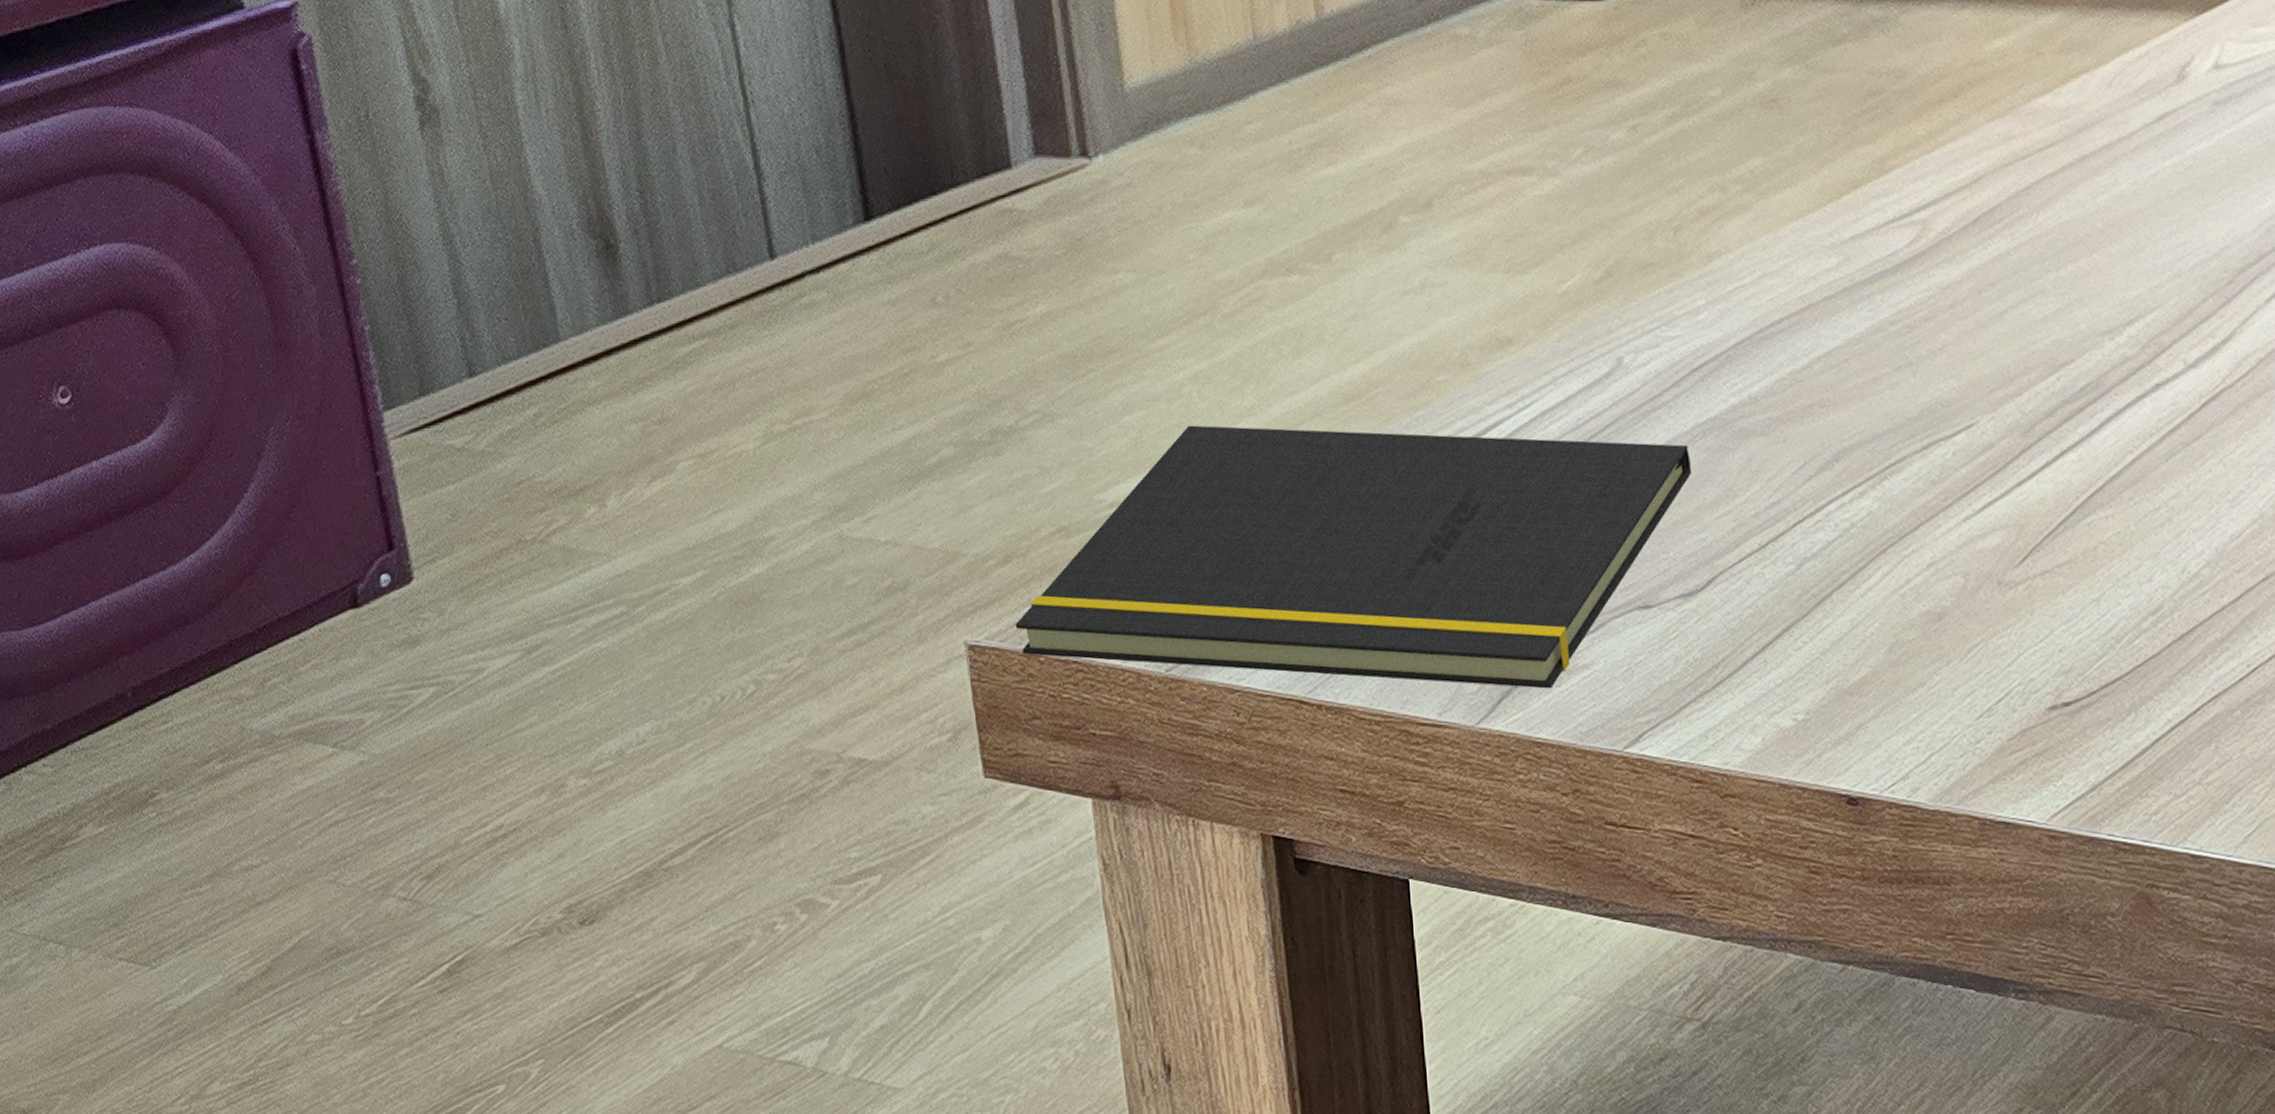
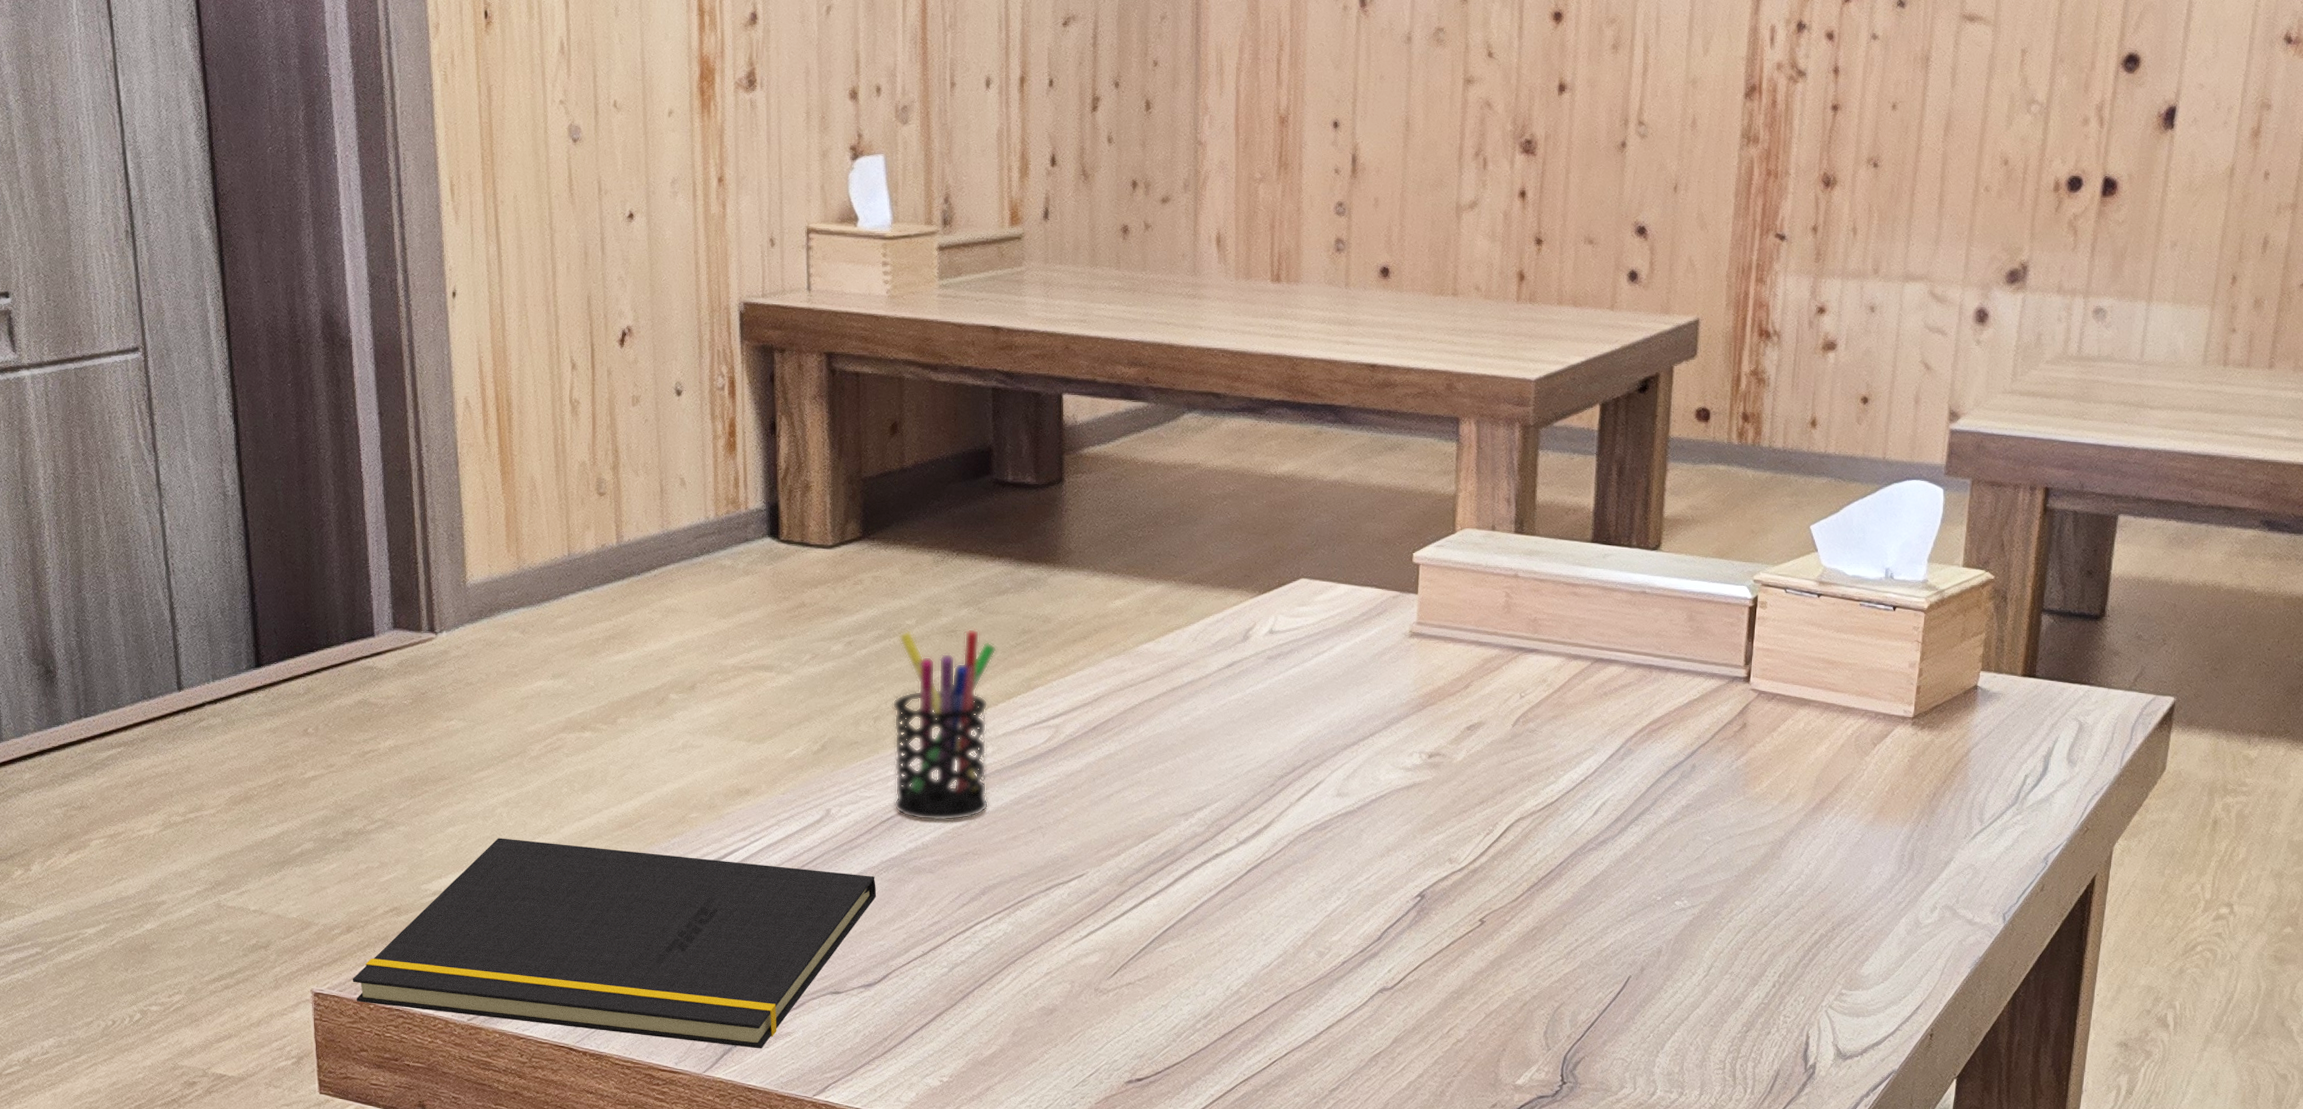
pen holder: none [1696,94,1837,365] -> present [892,628,997,821]

